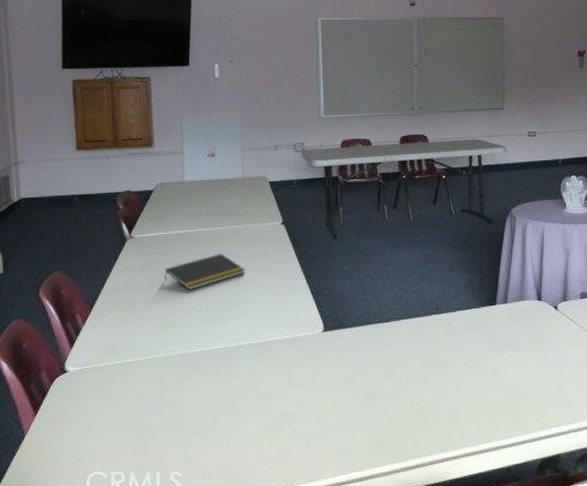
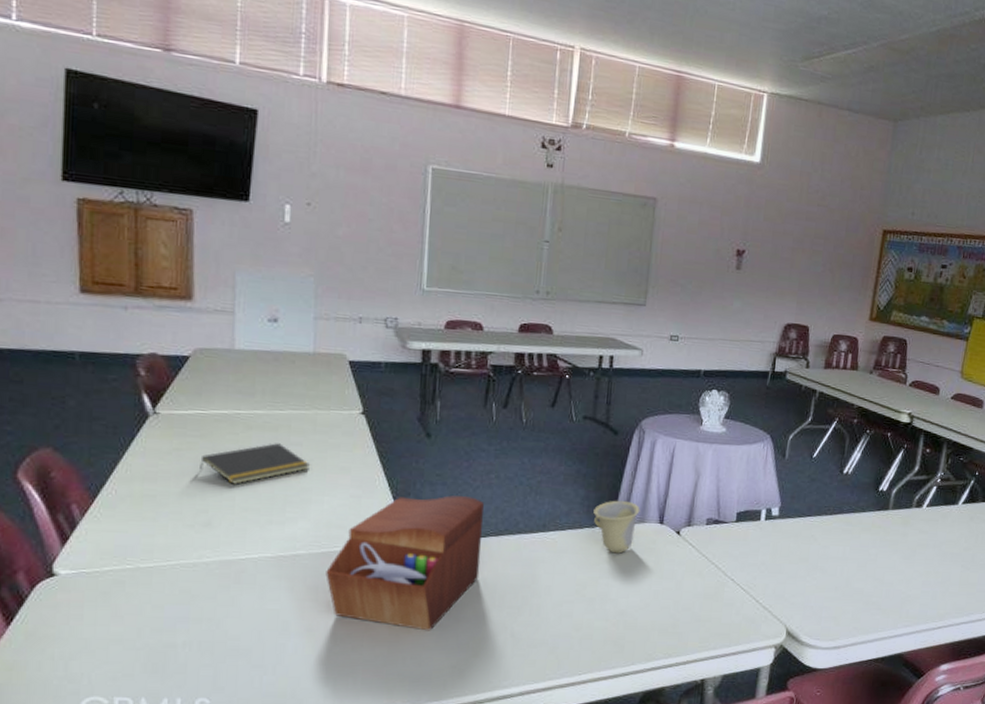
sewing box: none [263,287,386,408] -> present [326,495,484,631]
cup: none [478,281,519,330] -> present [593,500,640,554]

